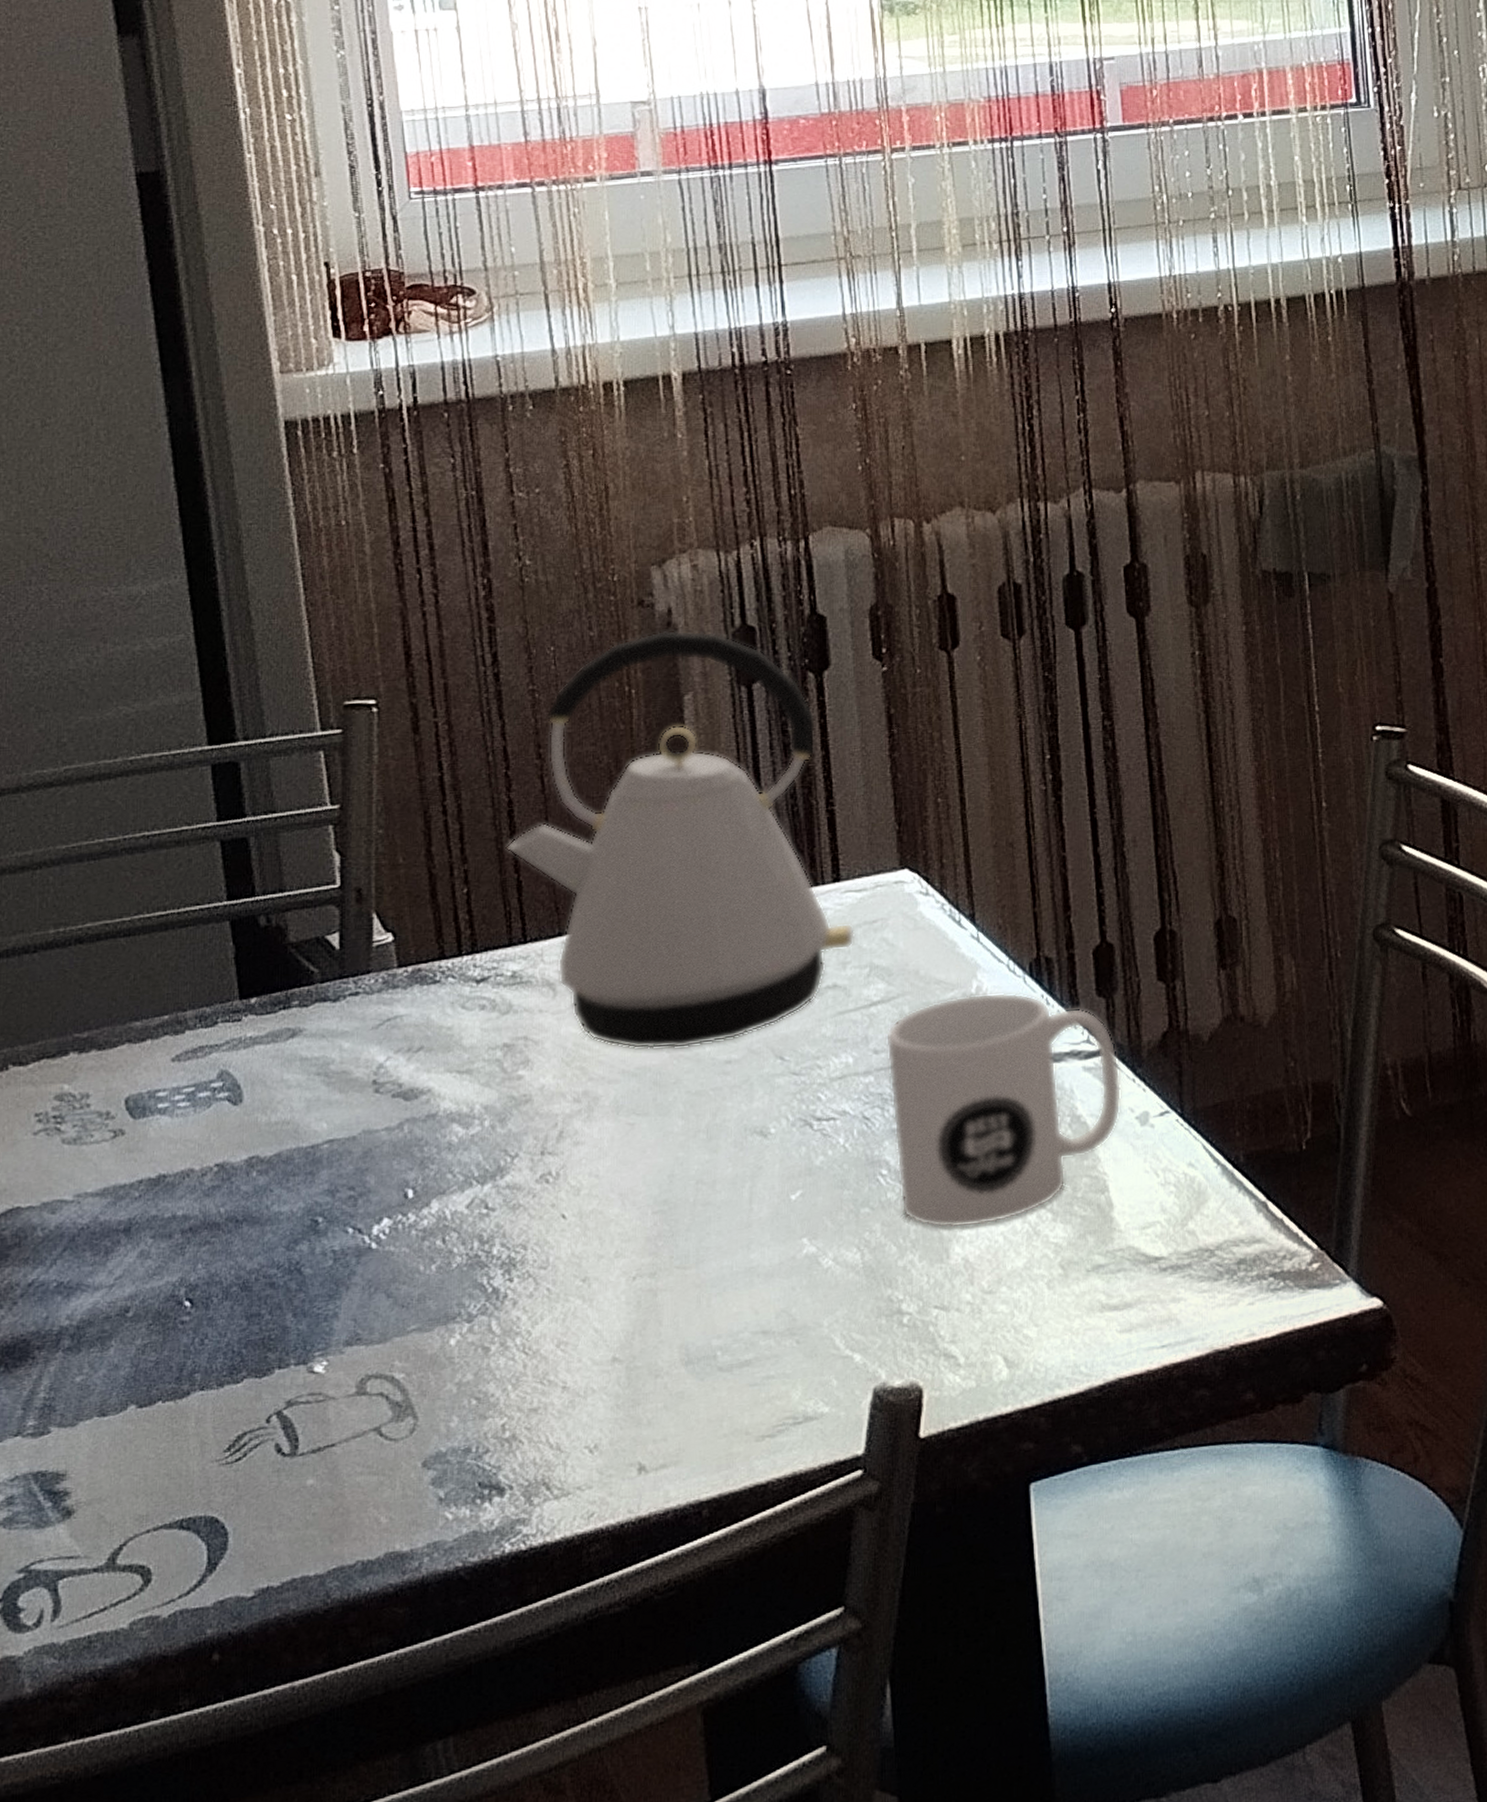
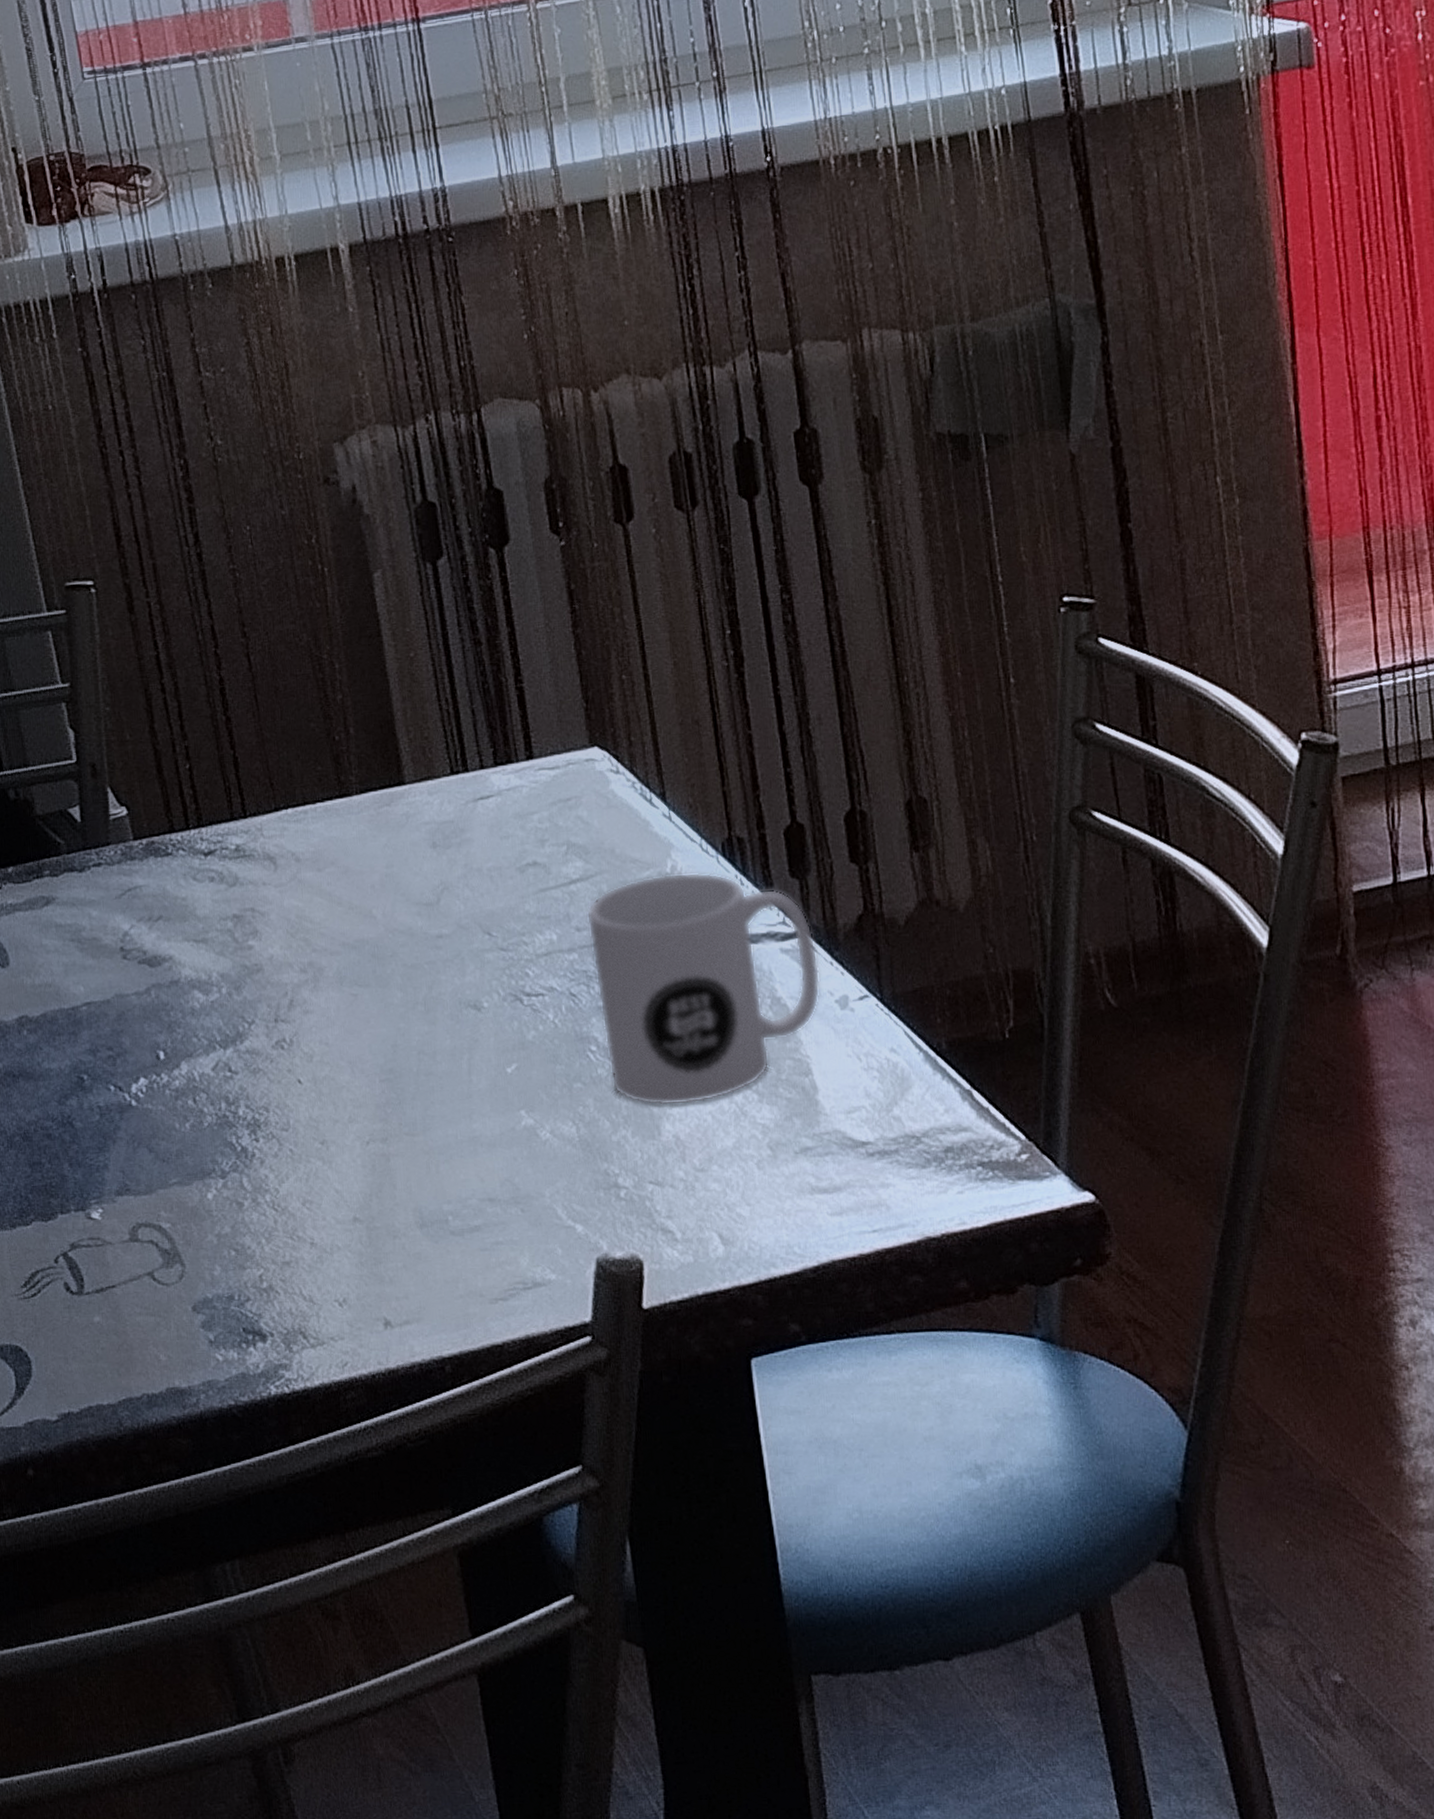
kettle: present [507,629,856,1050] -> none [221,507,552,923]

